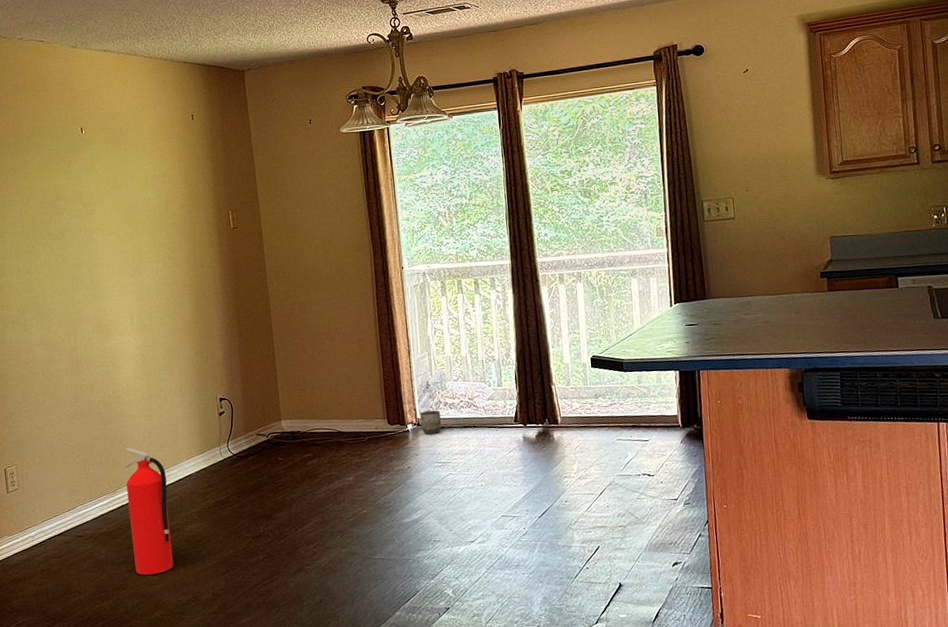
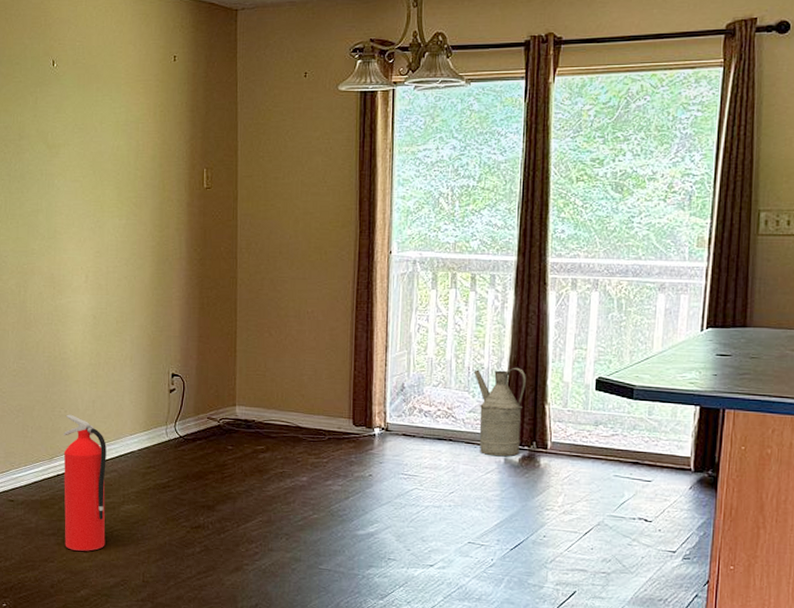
planter: present [420,410,442,435] -> none [389,415,414,443]
watering can: none [487,355,535,436] -> present [473,367,526,457]

